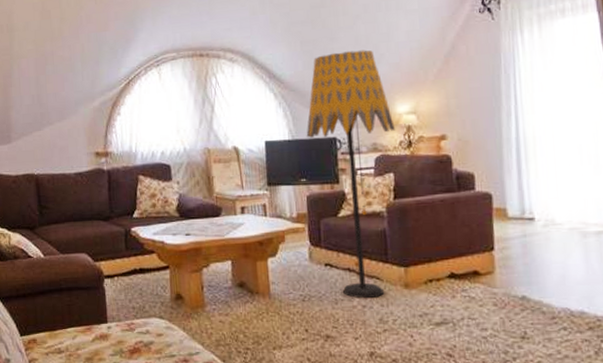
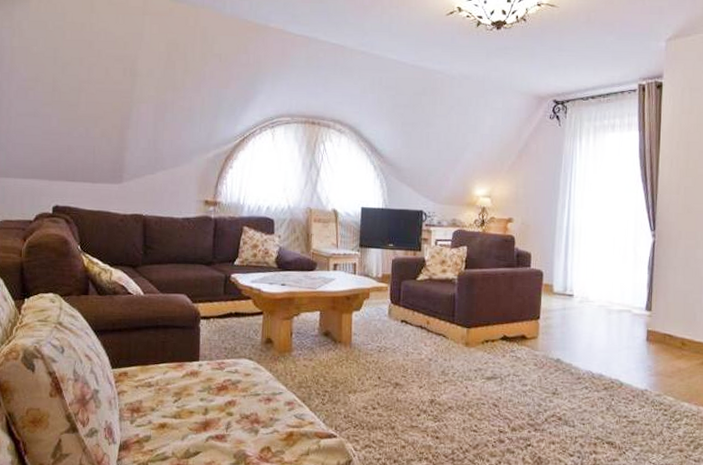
floor lamp: present [306,50,395,299] -> none [397,136,472,353]

